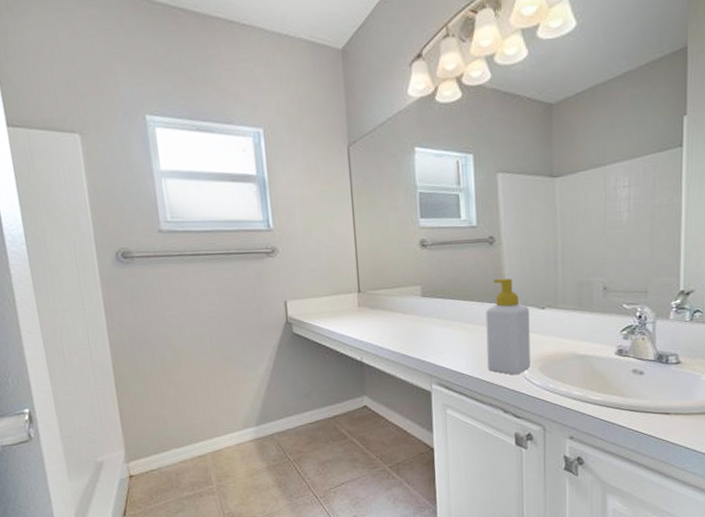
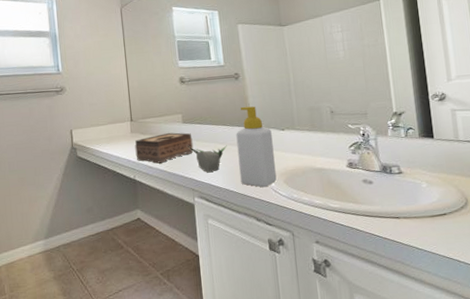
tissue box: none [362,308,434,344] -> present [135,132,194,164]
succulent plant: none [427,324,474,357] -> present [188,145,227,173]

